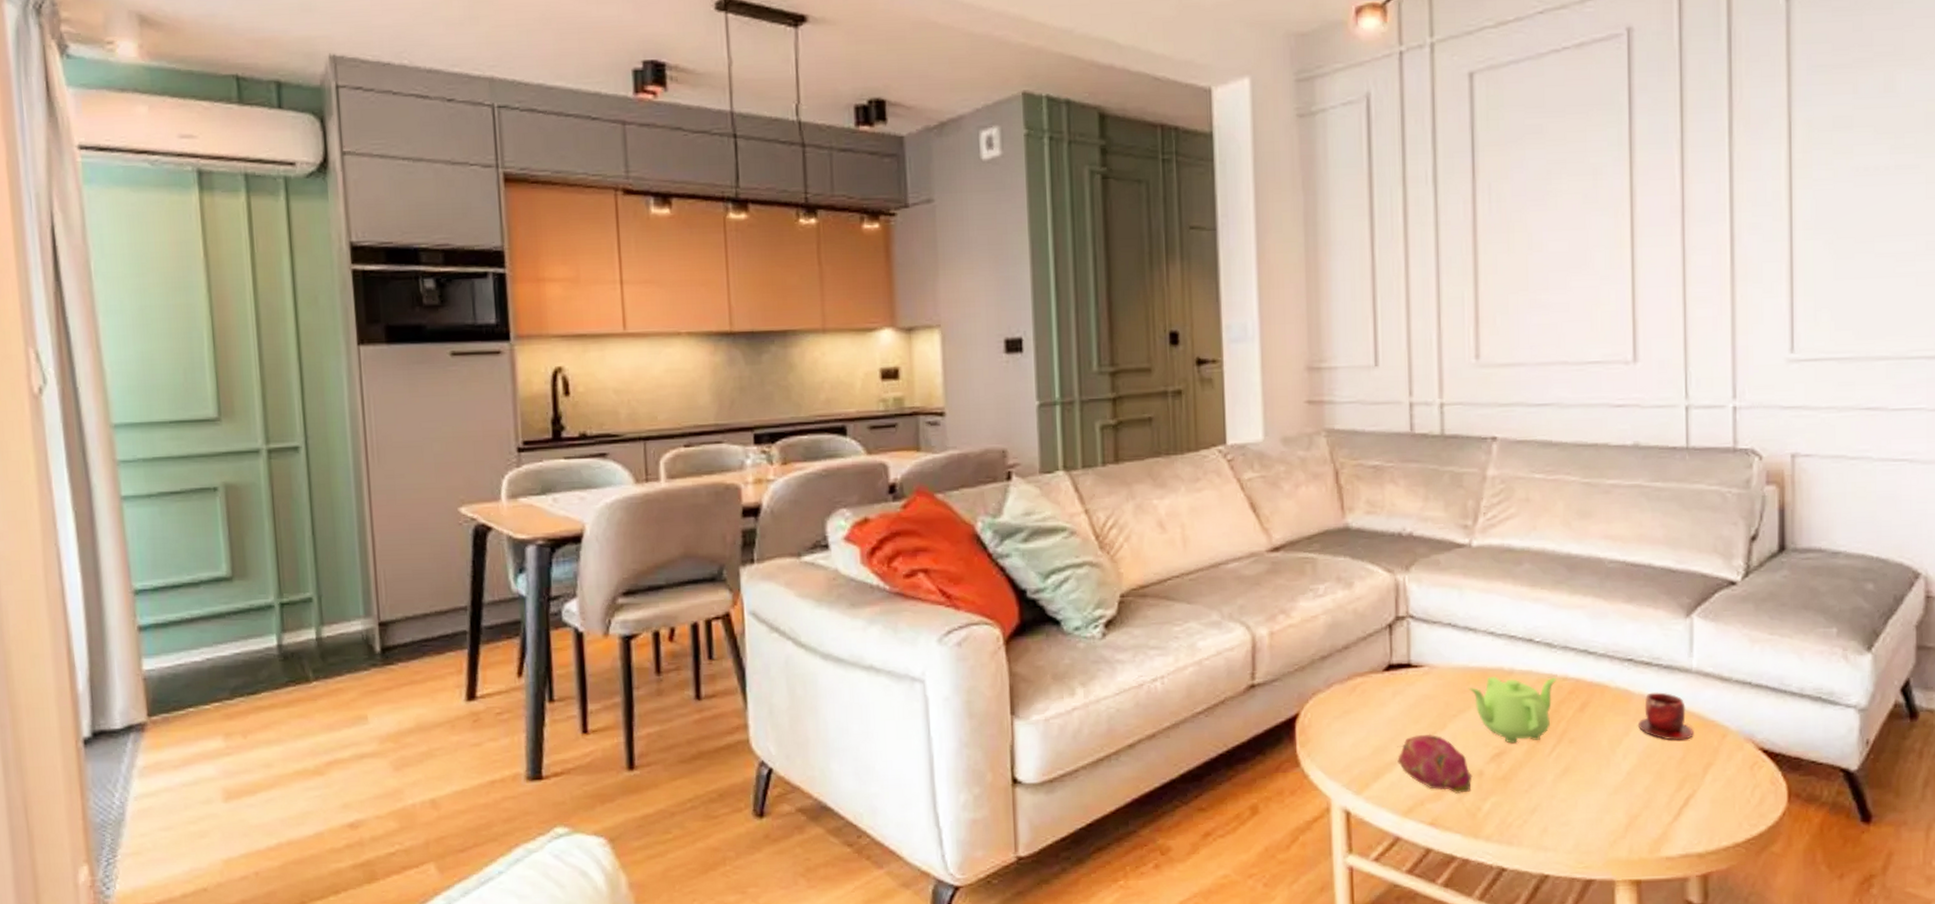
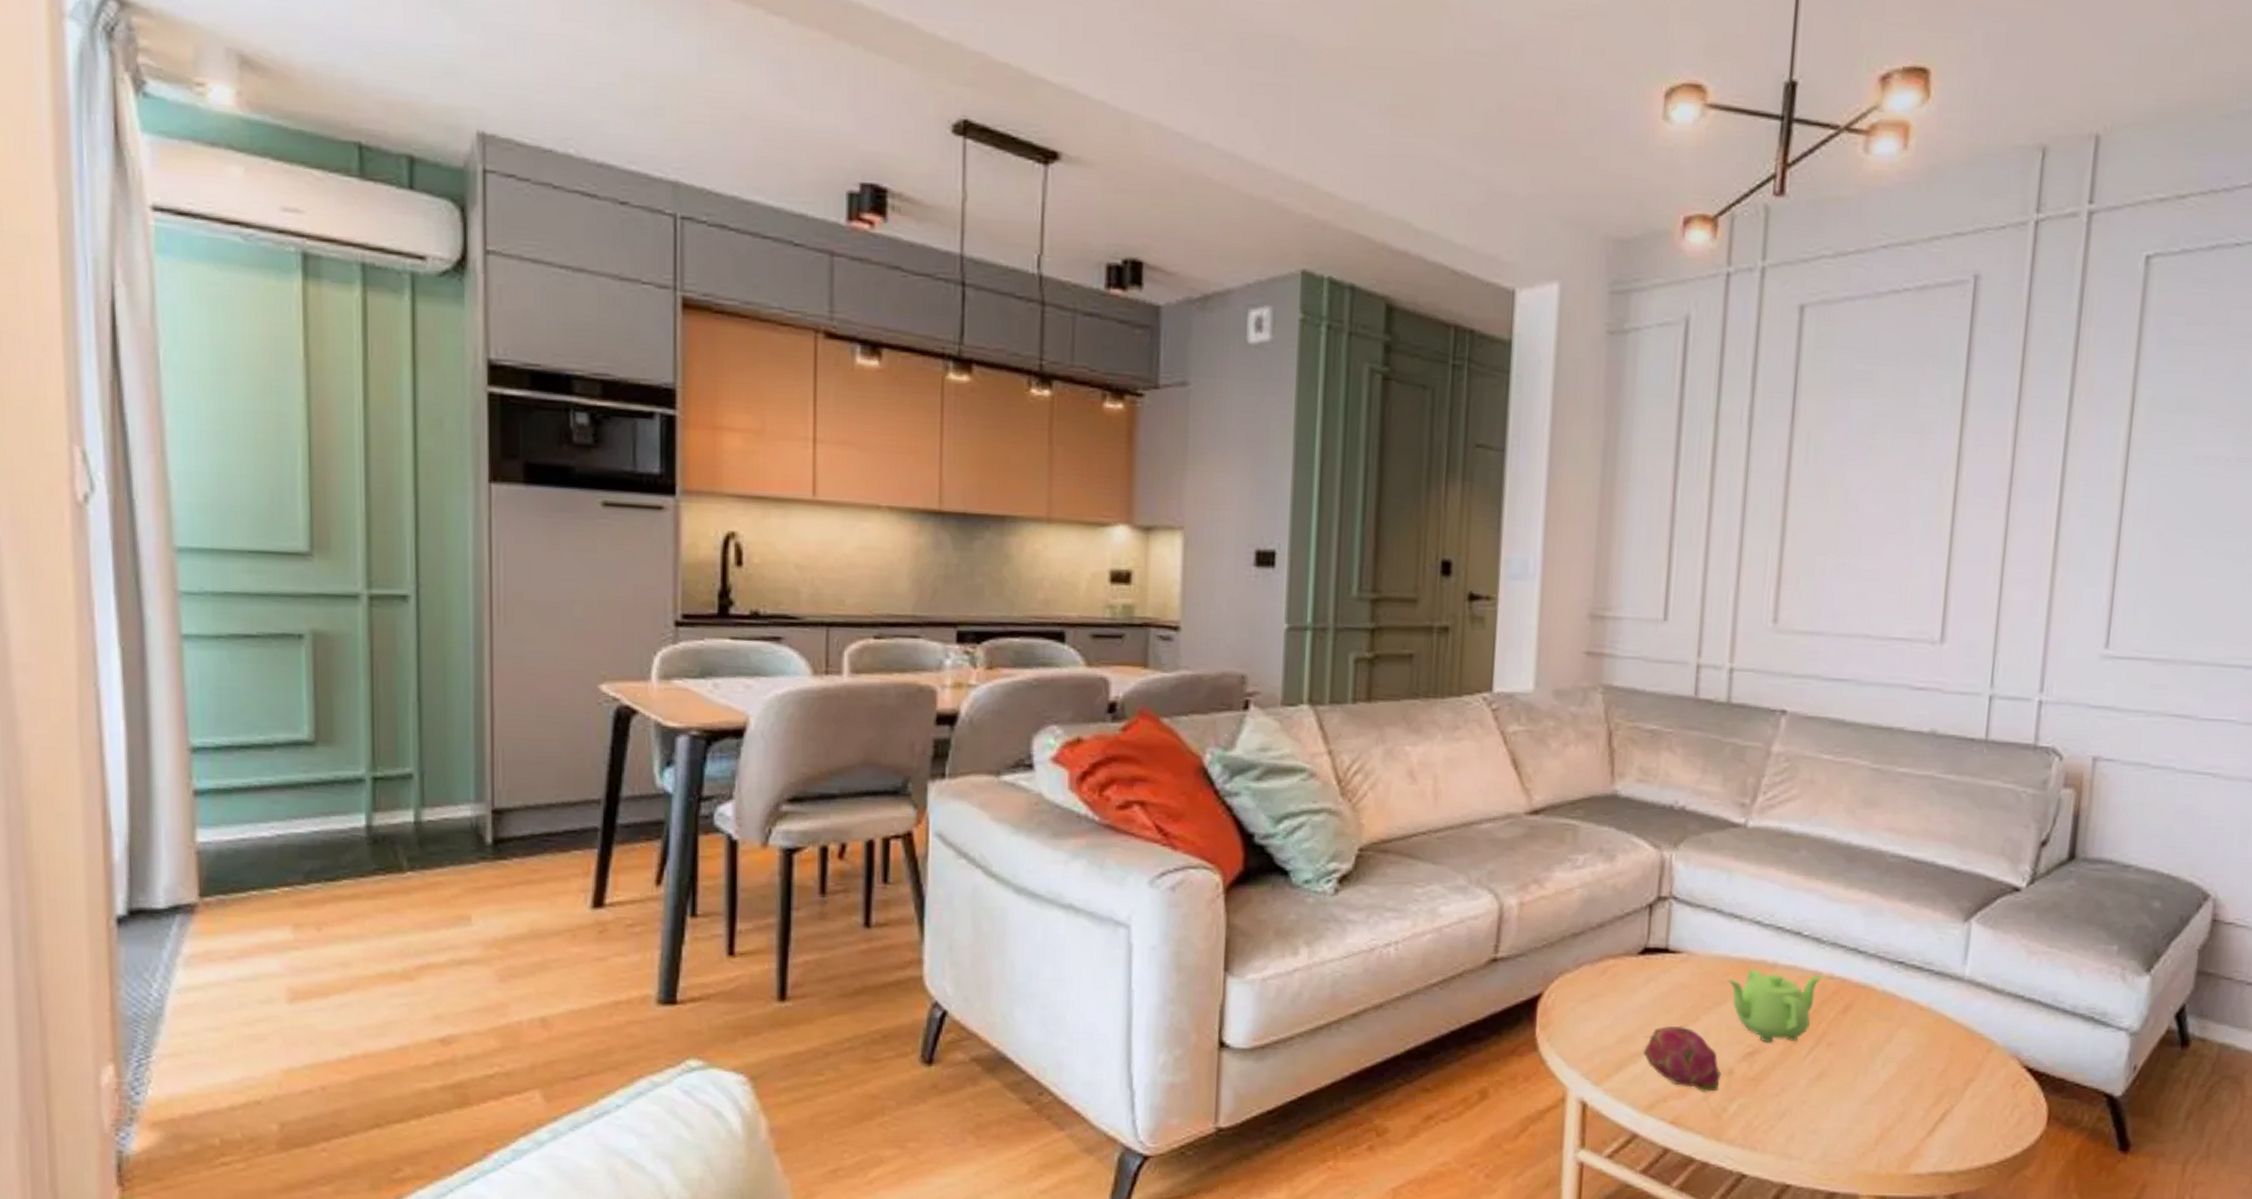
teacup: present [1638,692,1694,741] -> none [1902,999,1958,1052]

